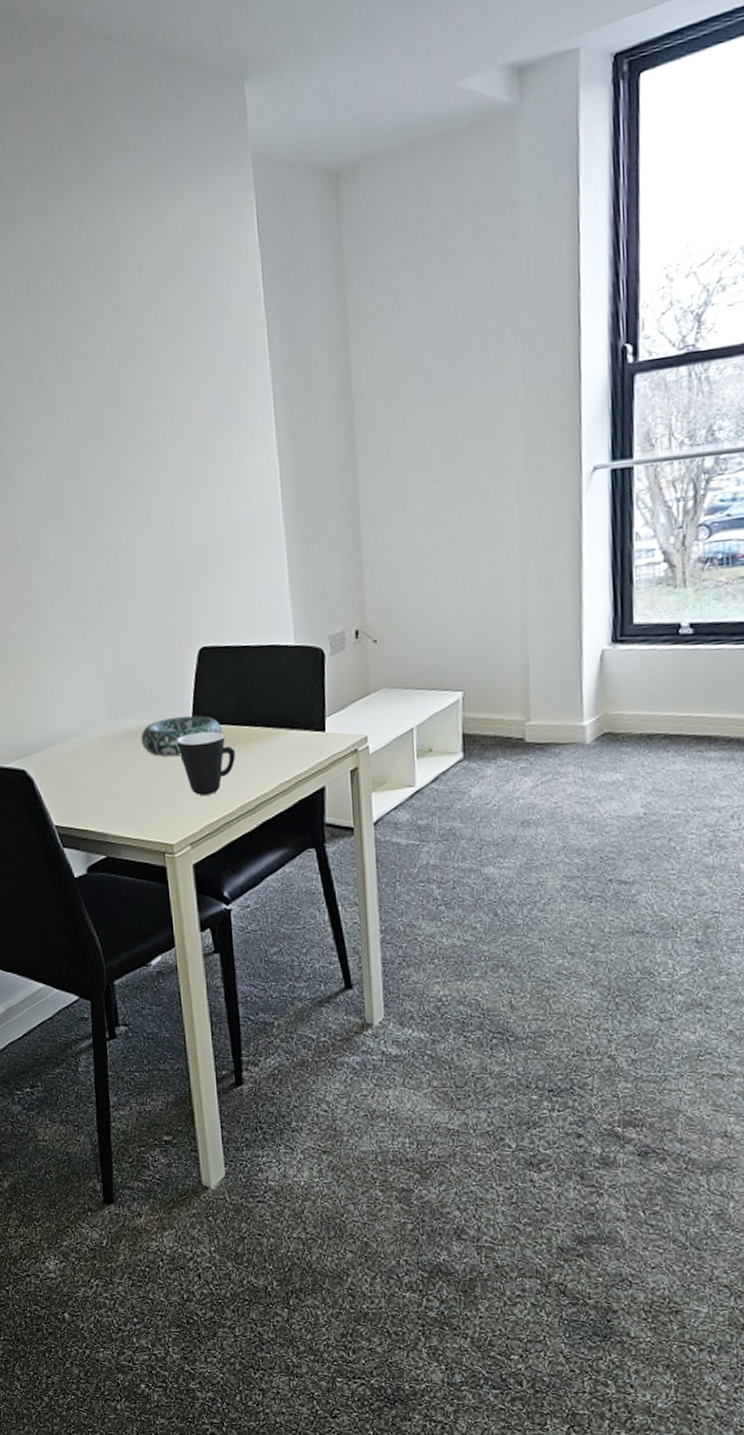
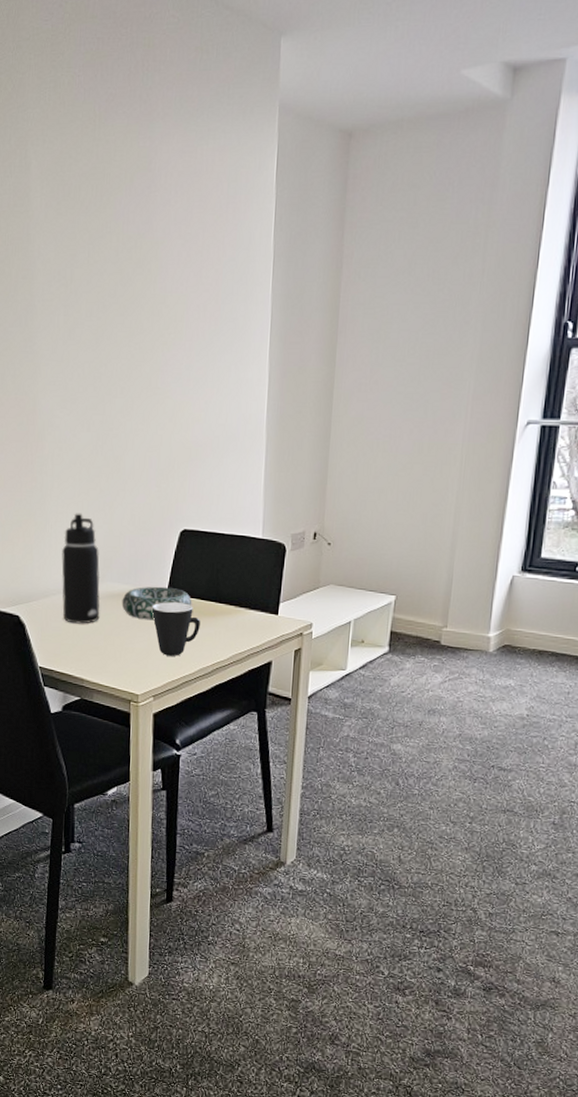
water bottle: none [65,644,118,771] -> present [61,513,100,624]

